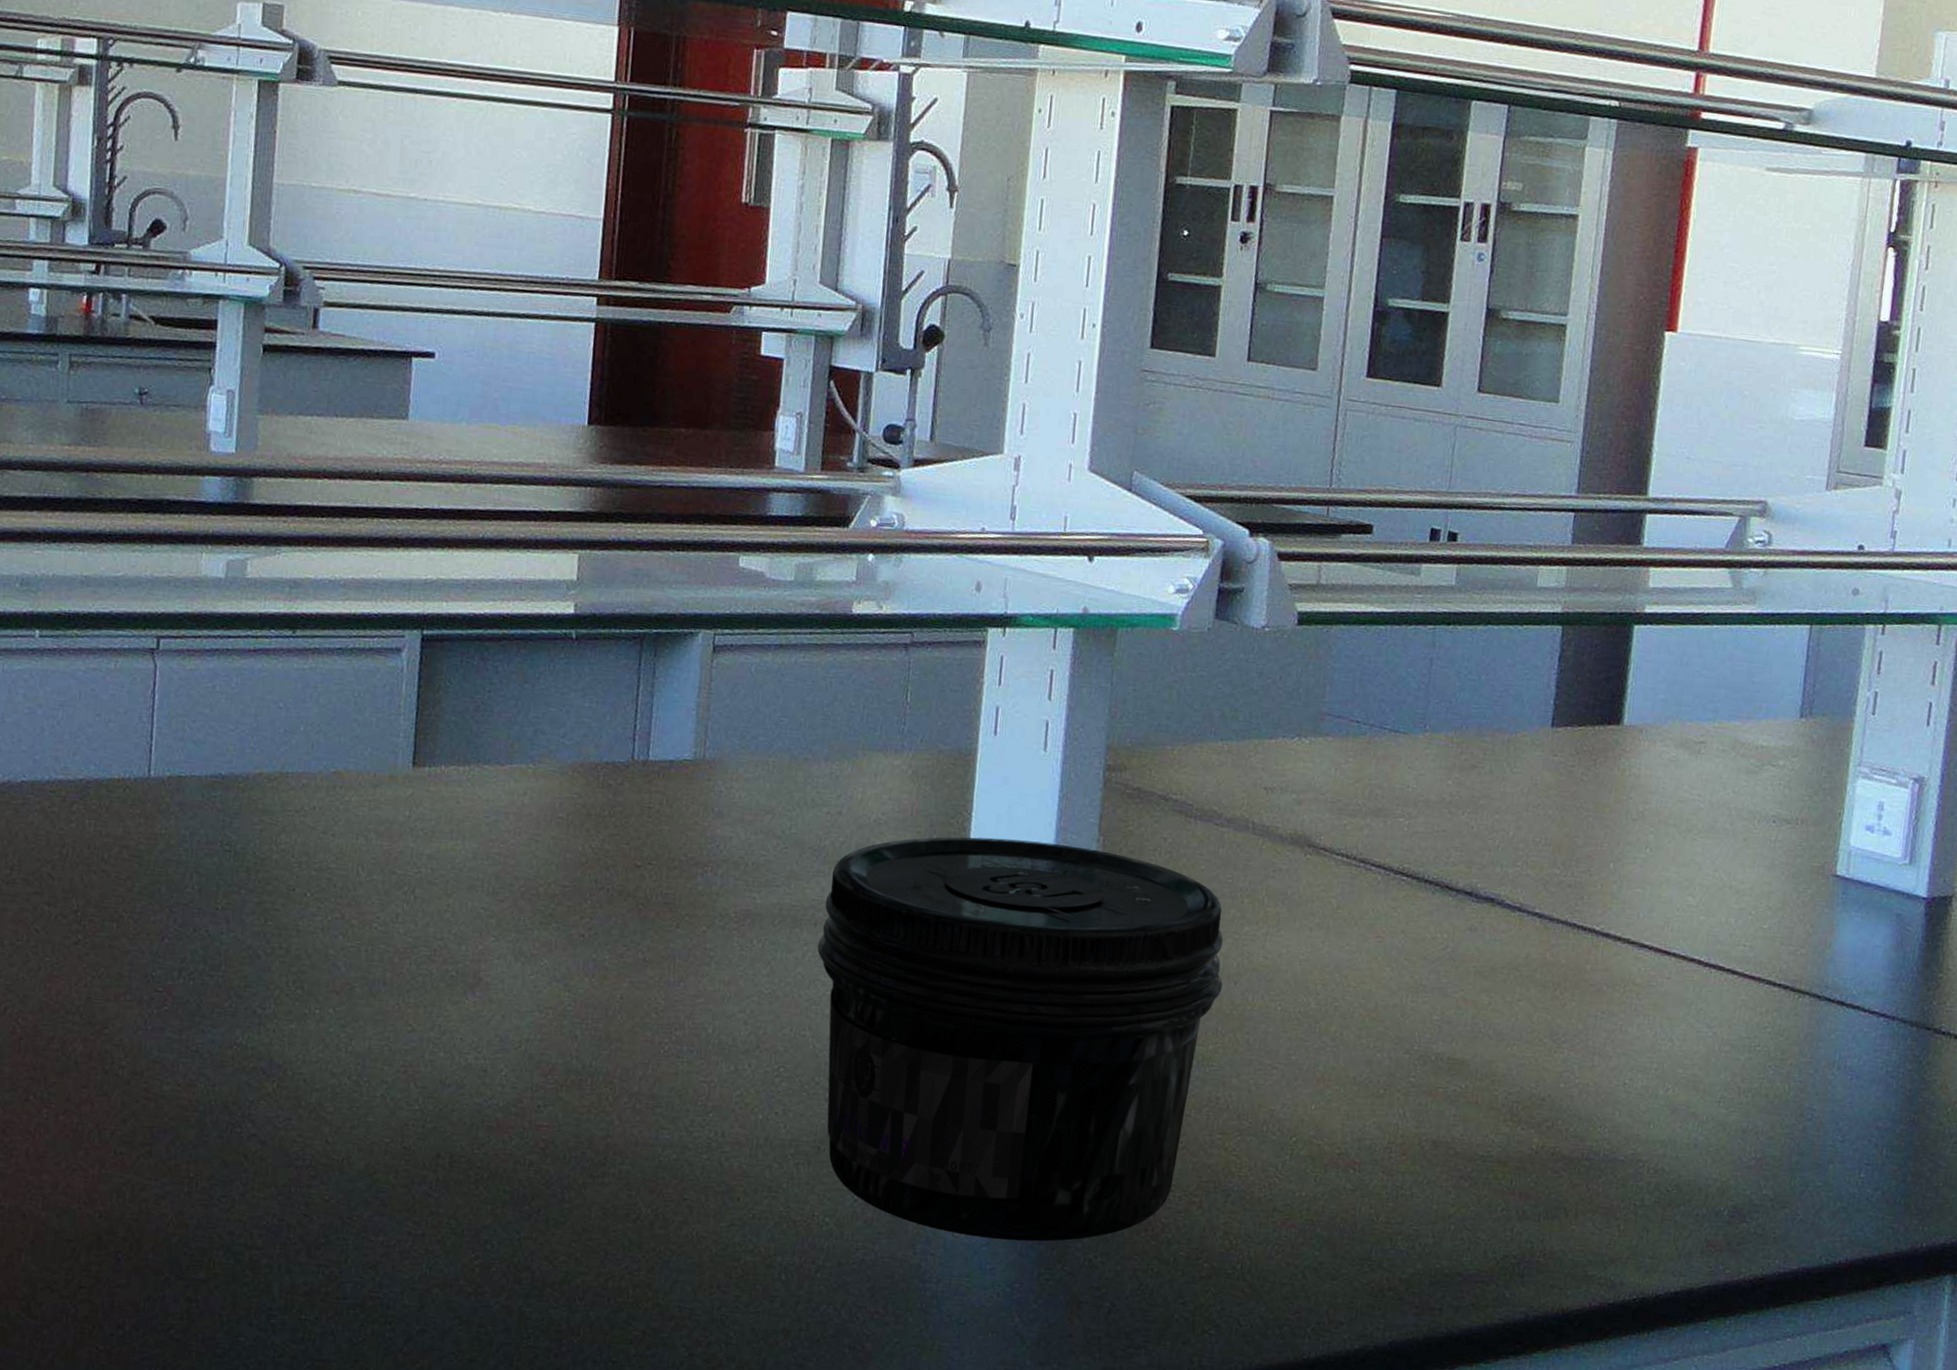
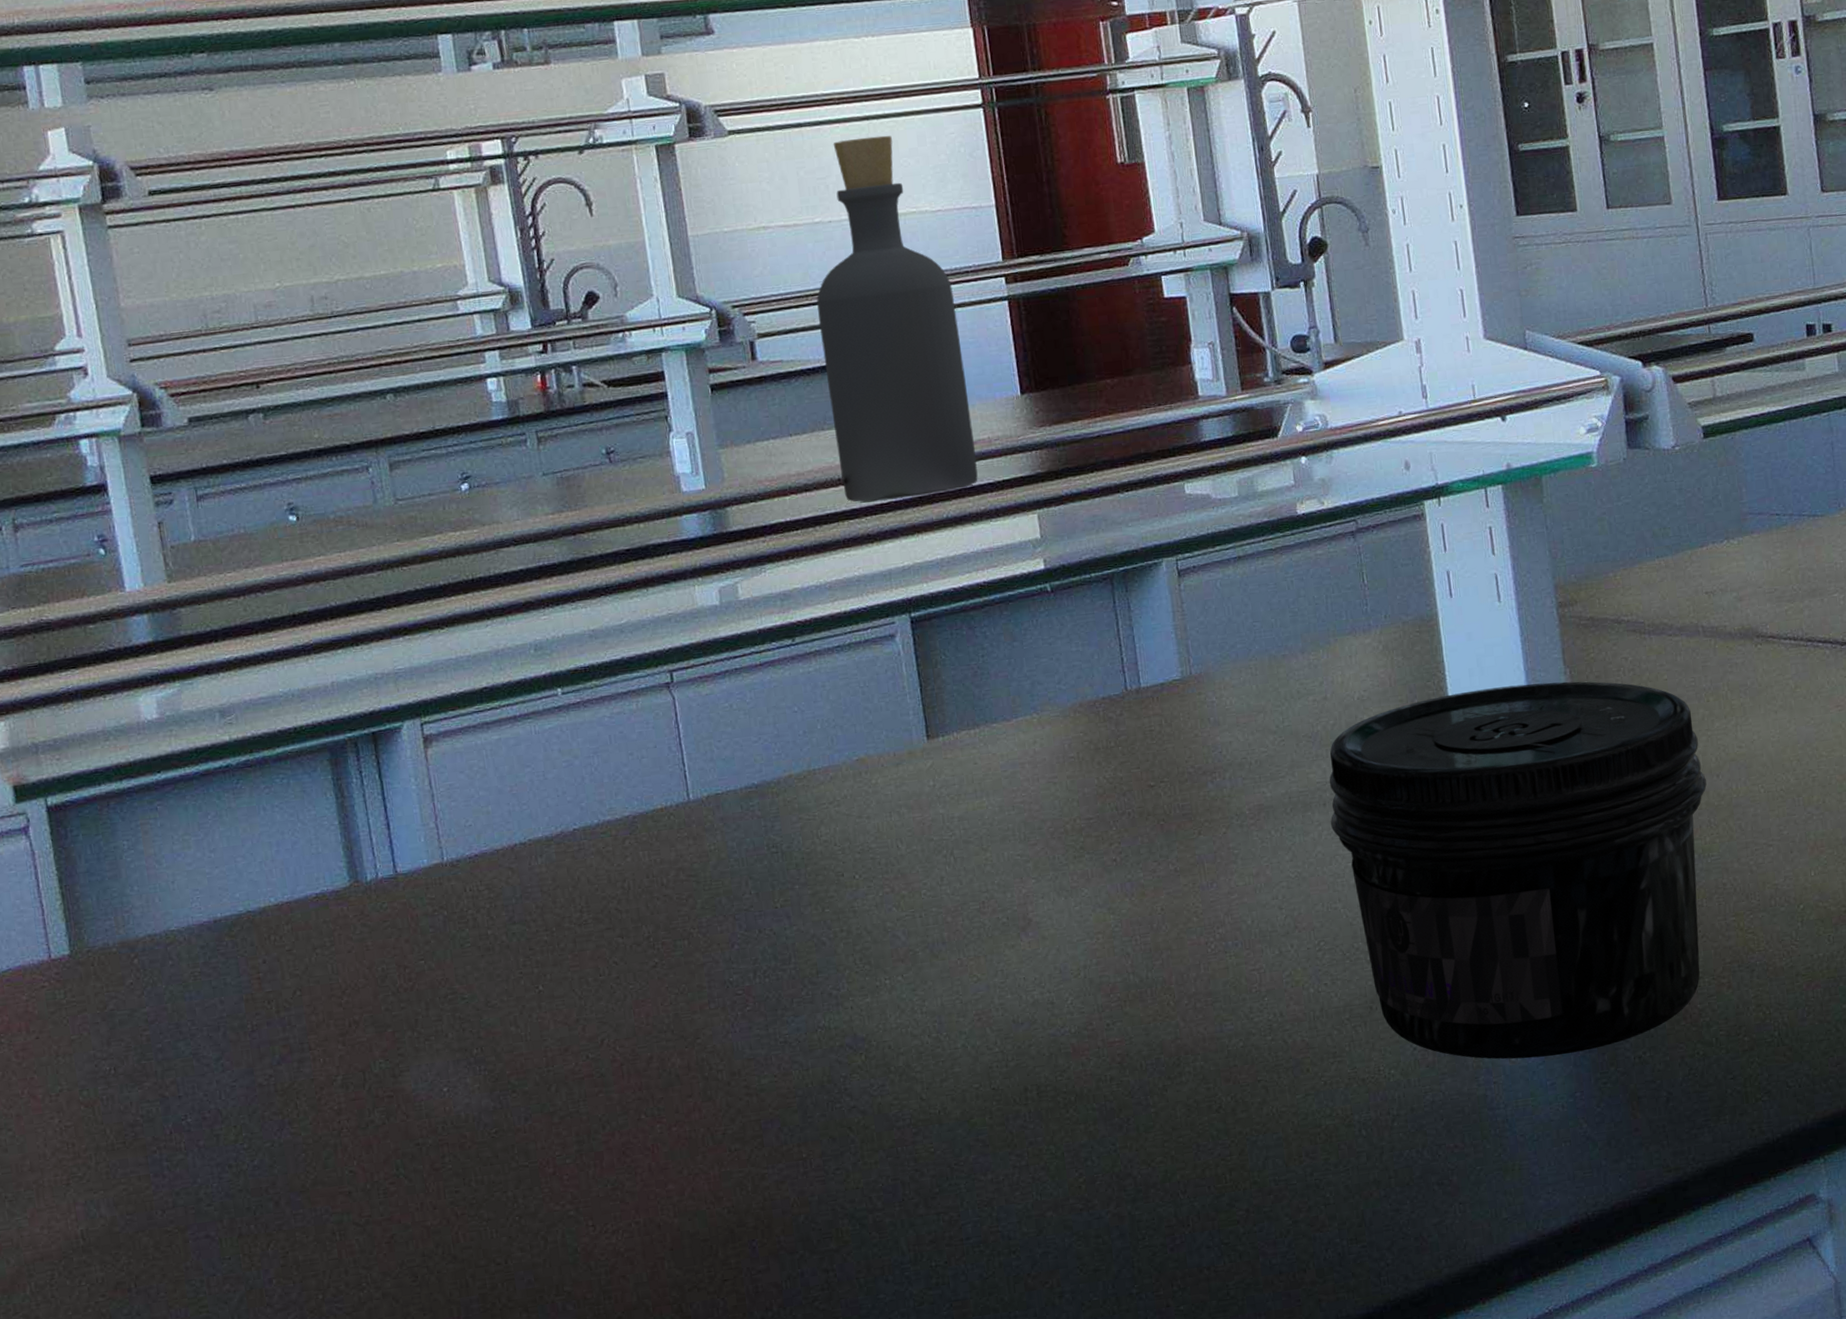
bottle: none [380,116,540,510] -> present [816,135,978,503]

